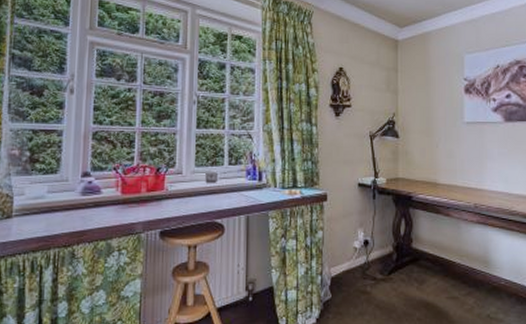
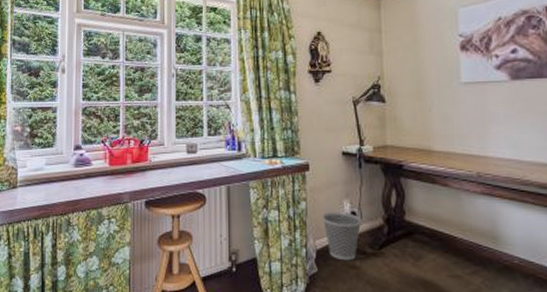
wastebasket: none [337,241,374,287] -> present [322,212,362,261]

